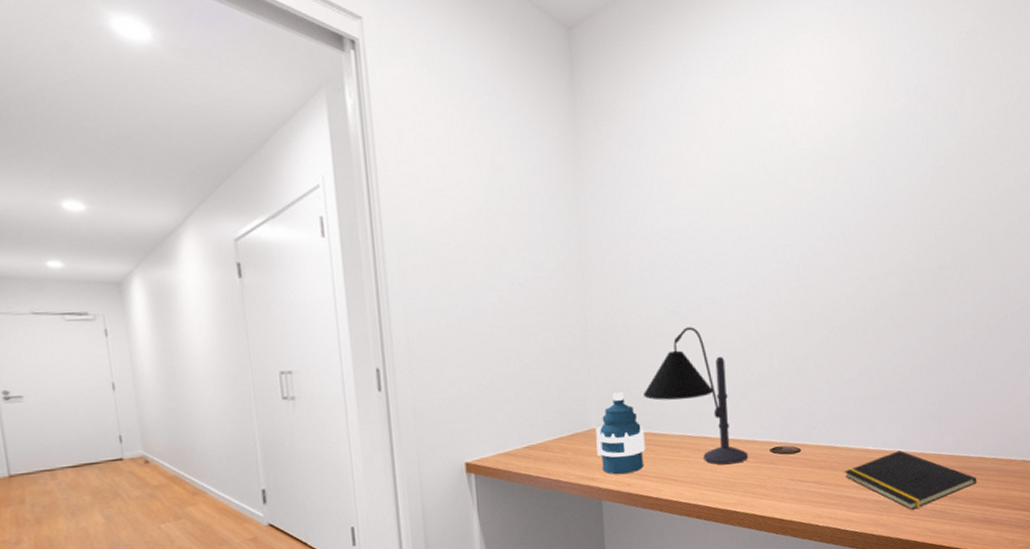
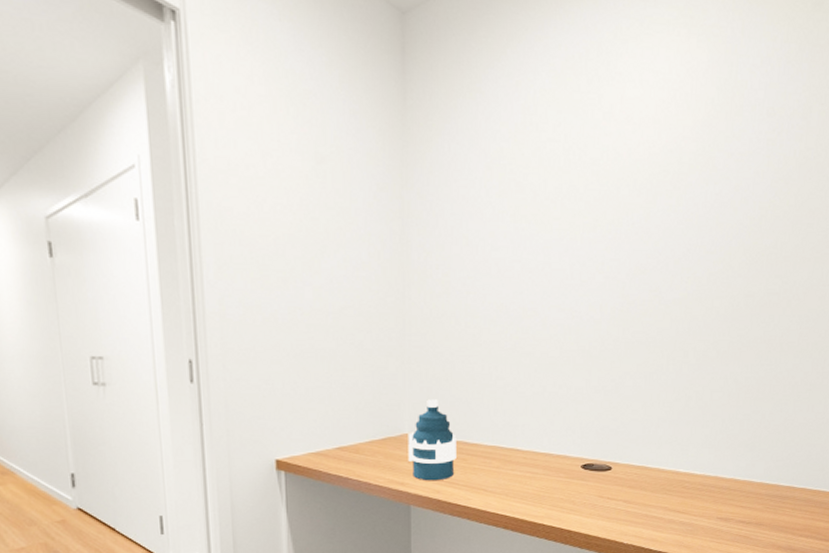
desk lamp: present [643,327,748,465] -> none [458,338,558,478]
notepad: present [844,450,977,510] -> none [653,475,784,534]

